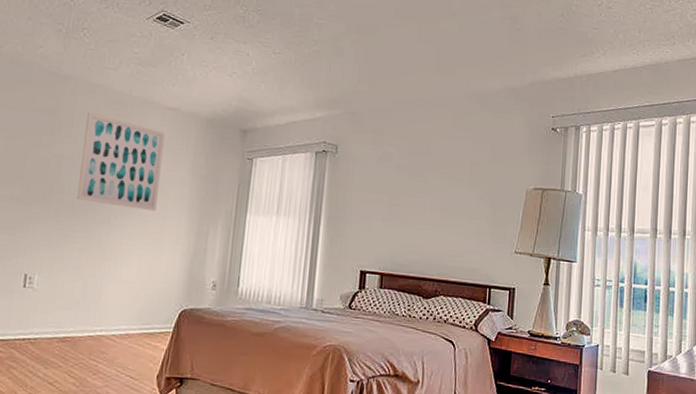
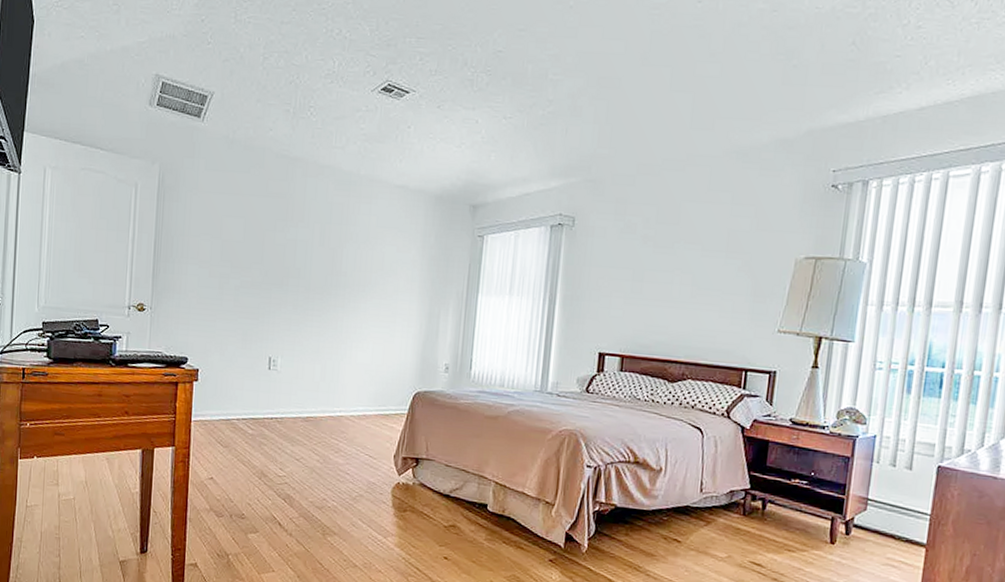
wall art: present [77,111,165,211] -> none [312,194,394,293]

